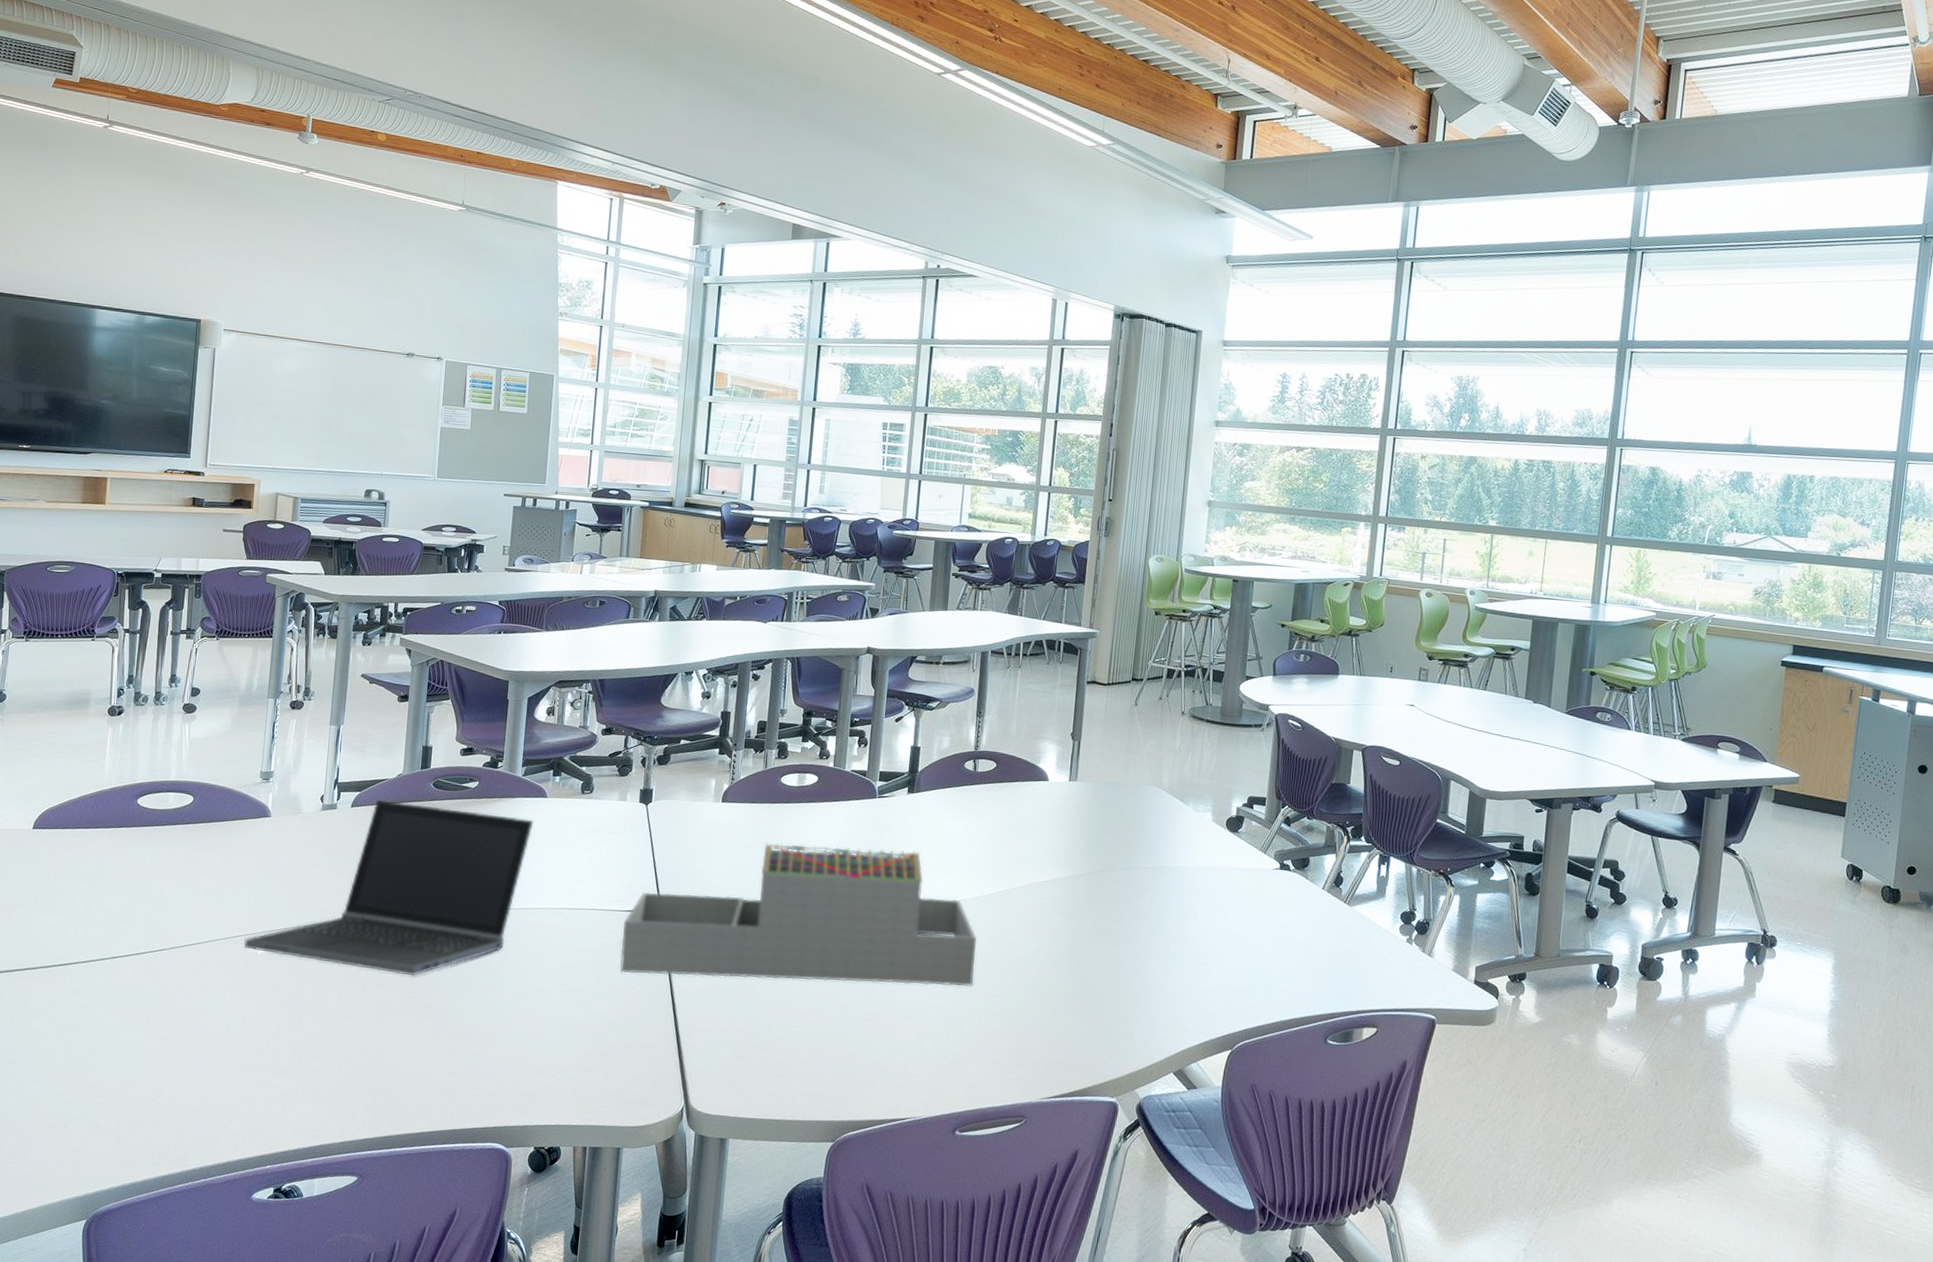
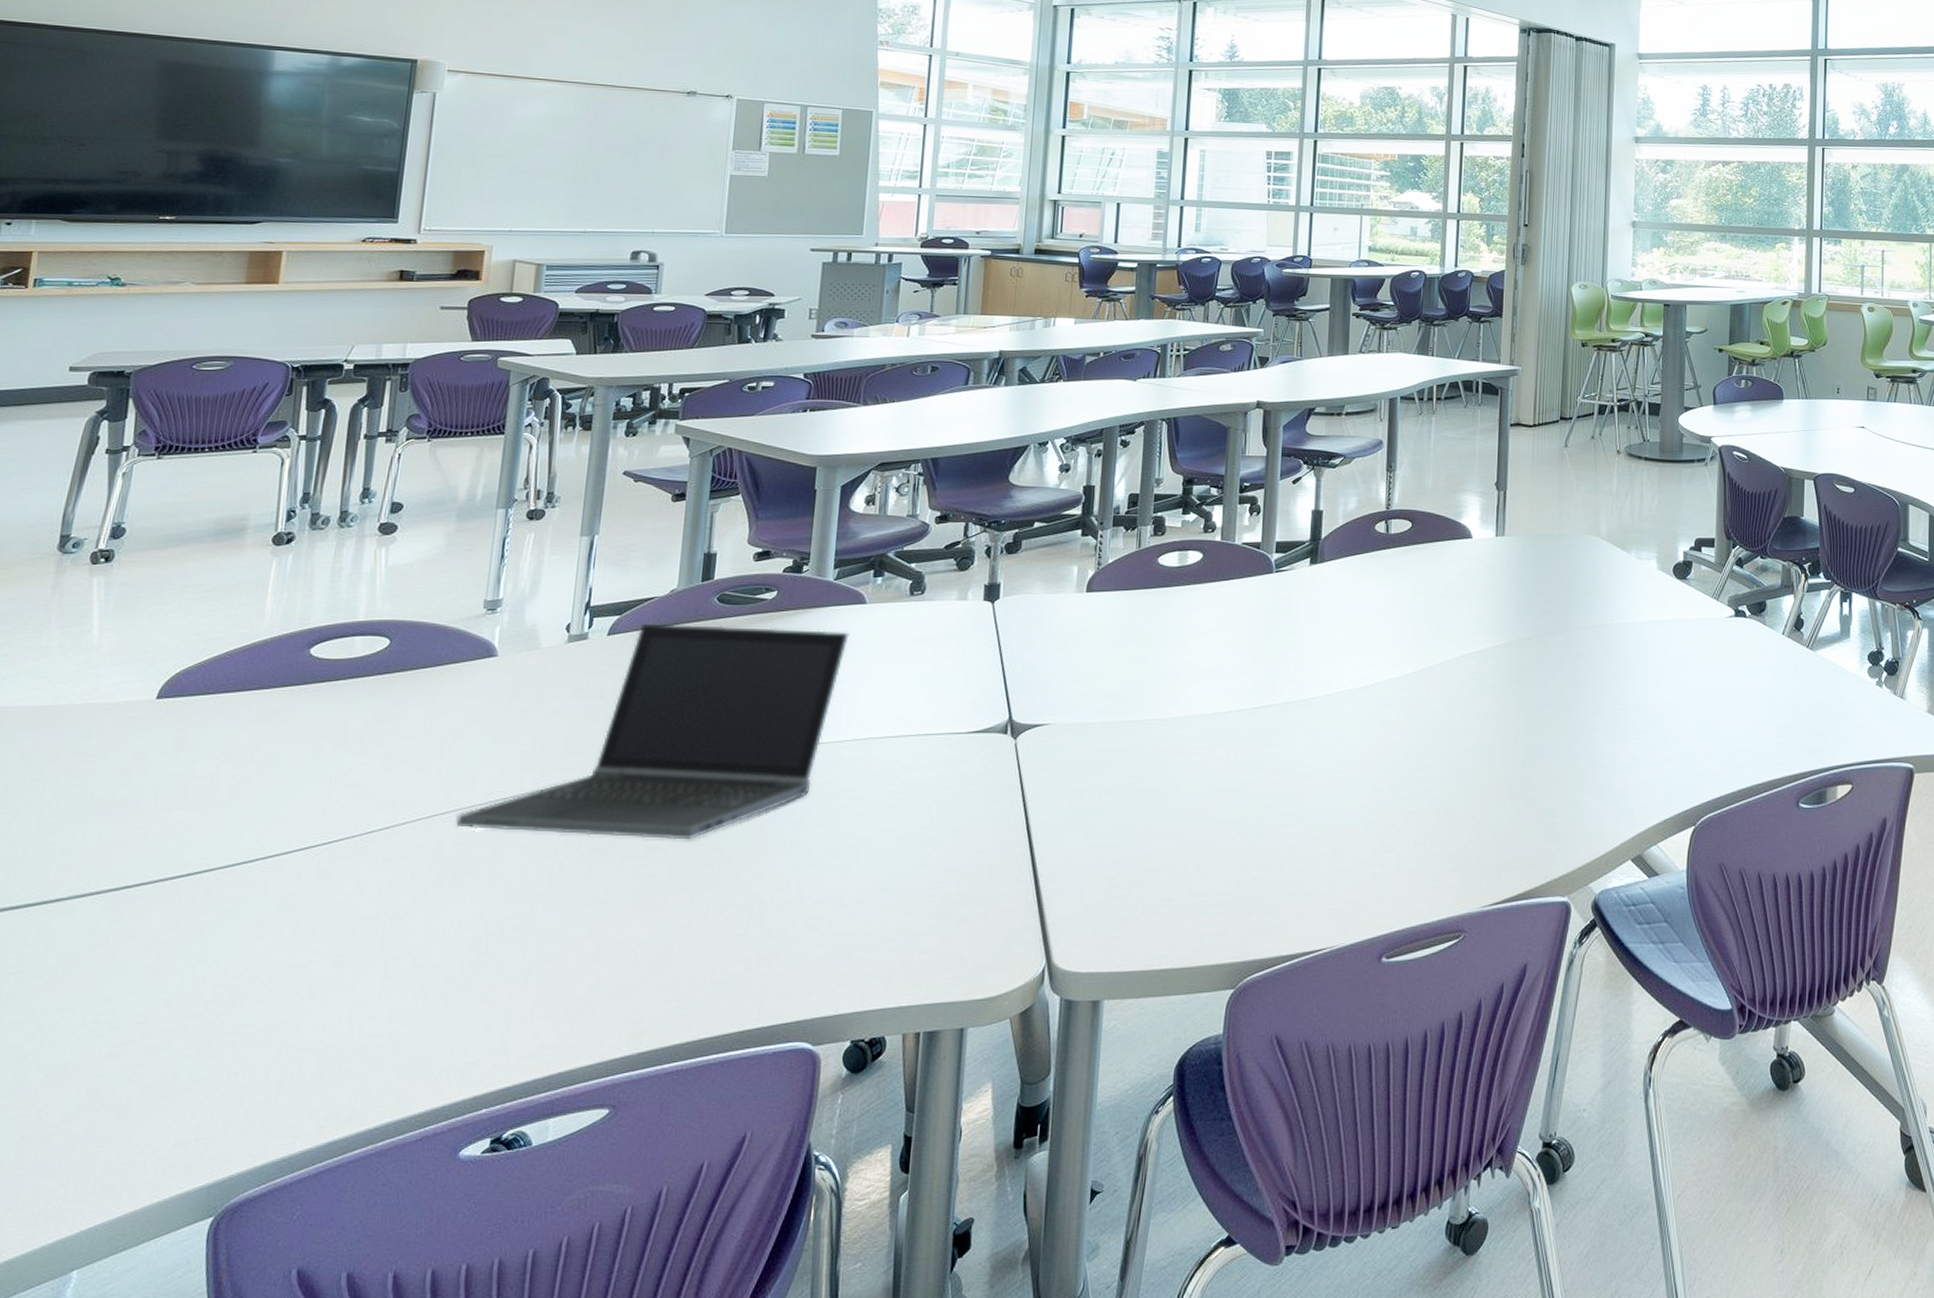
architectural model: present [620,842,978,987] -> none [961,630,1399,809]

